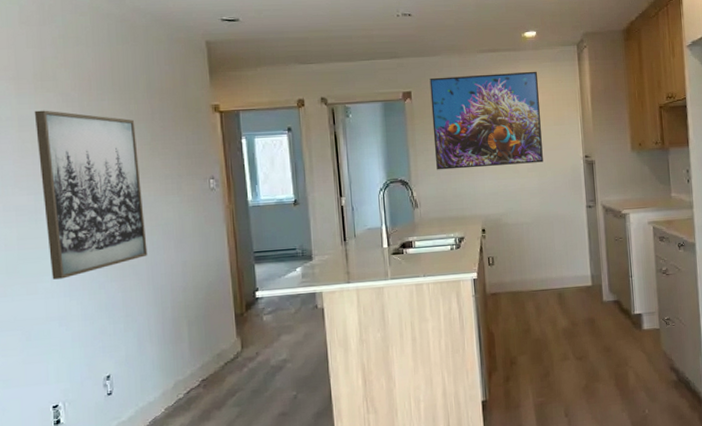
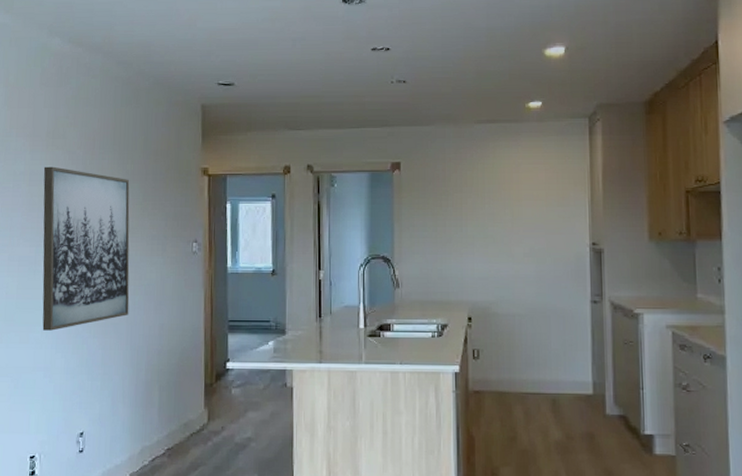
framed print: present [429,71,543,170] -> none [421,145,543,249]

